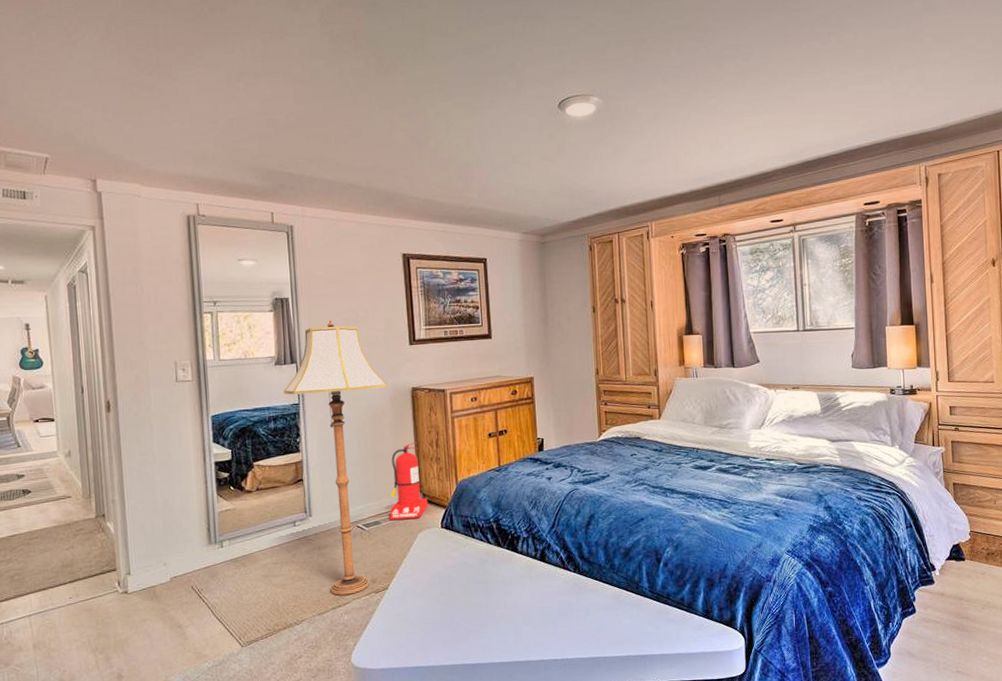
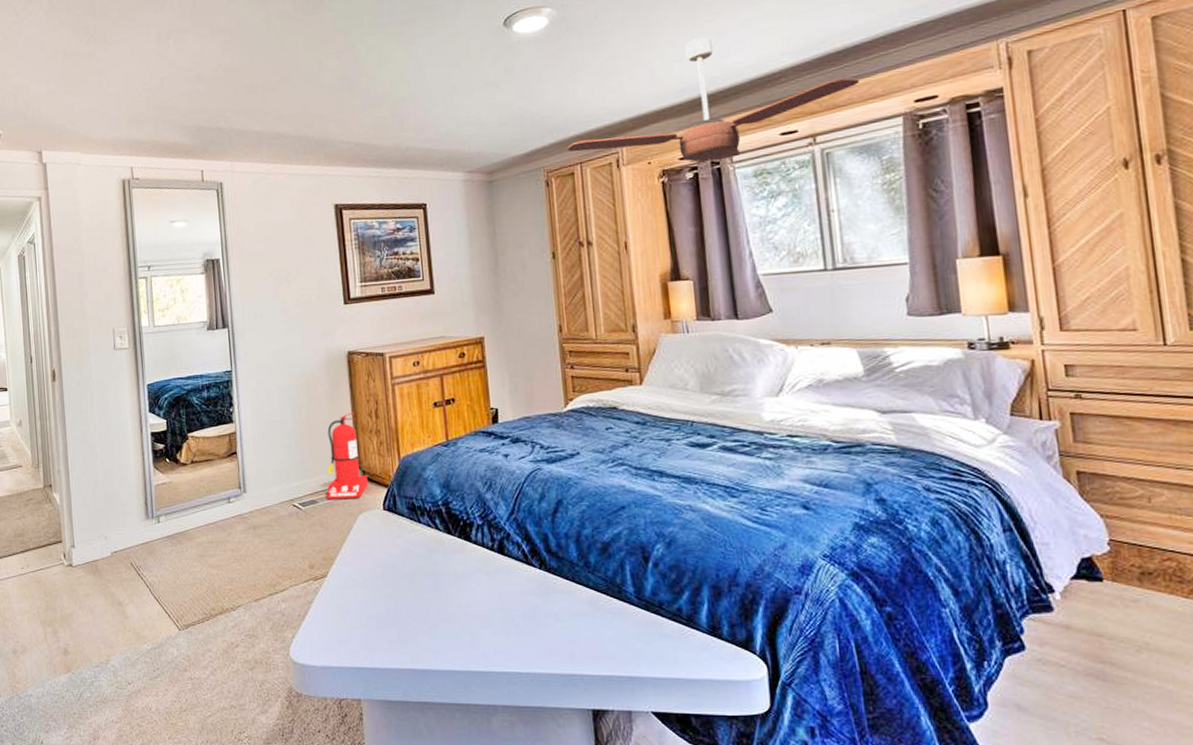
floor lamp: present [284,320,388,595] -> none [216,280,322,581]
ceiling fan: none [607,137,828,239] -> present [566,37,860,162]

